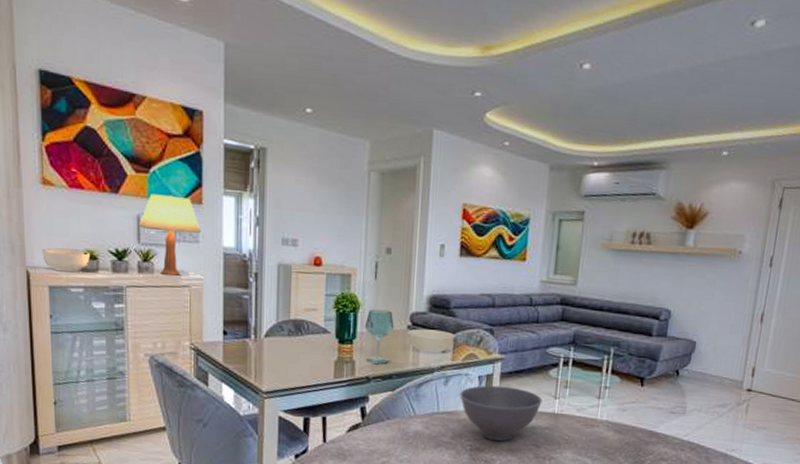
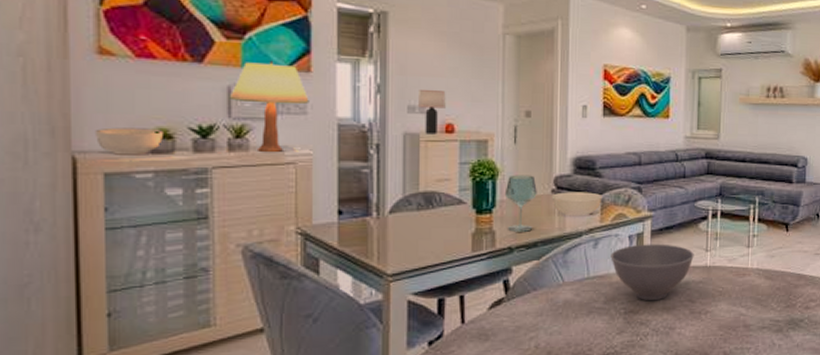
table lamp: none [290,222,315,267] -> present [417,88,446,135]

